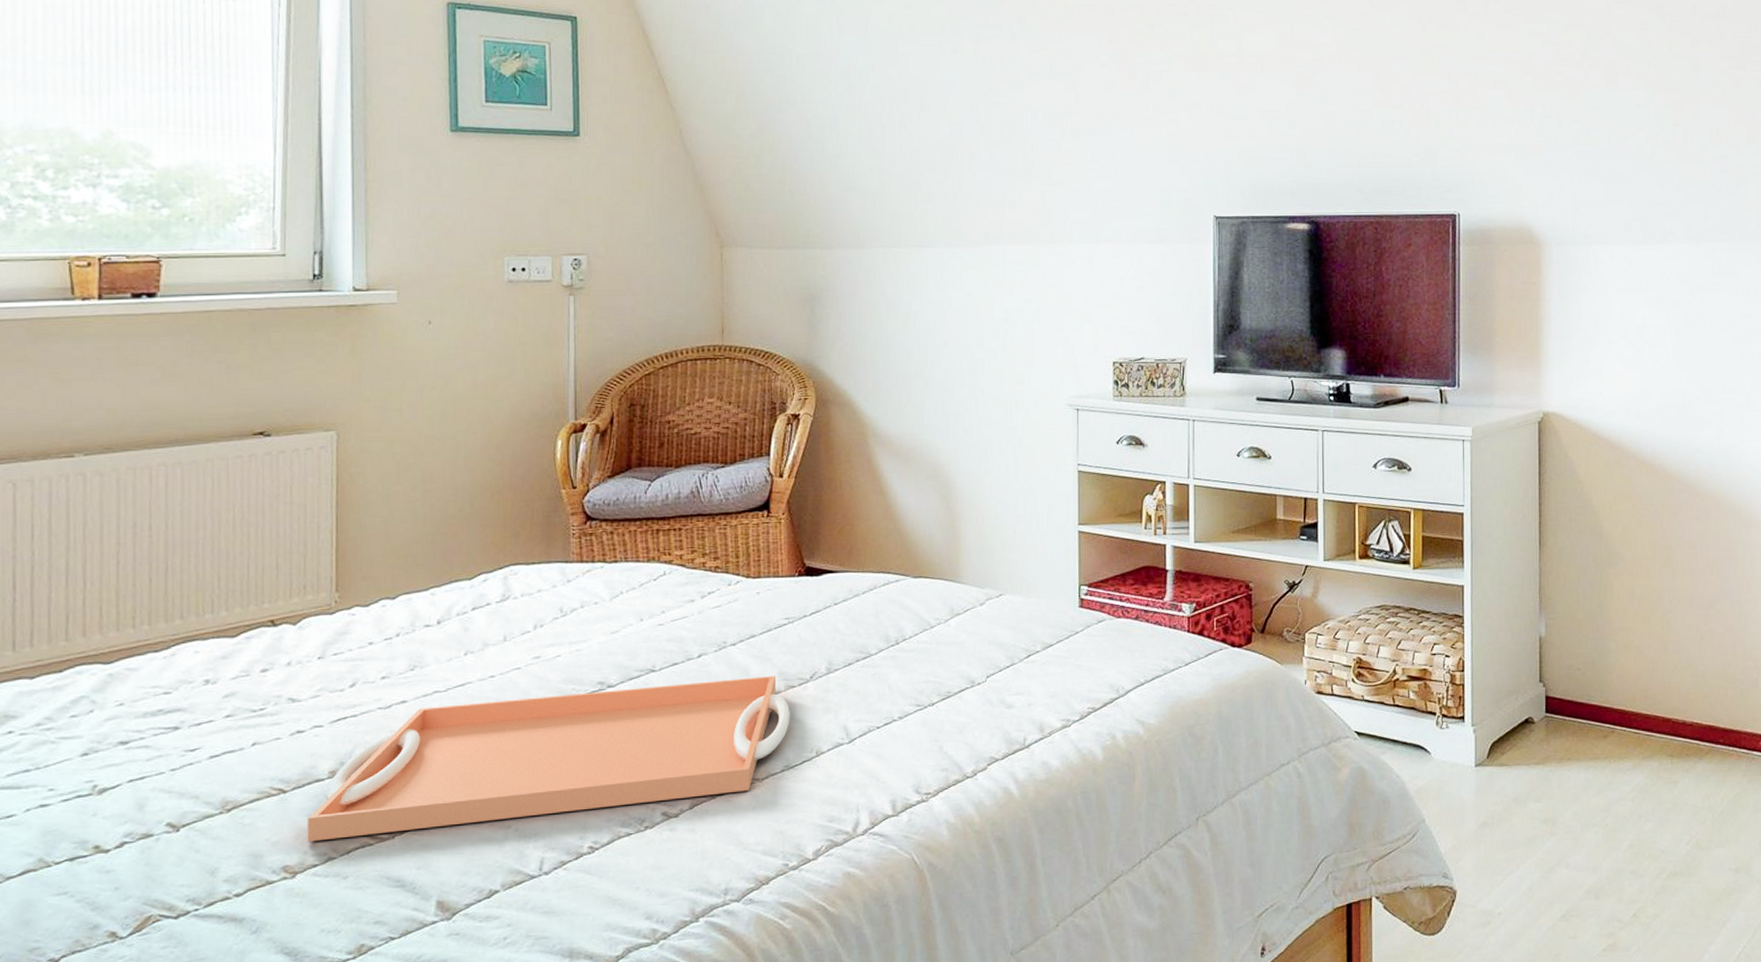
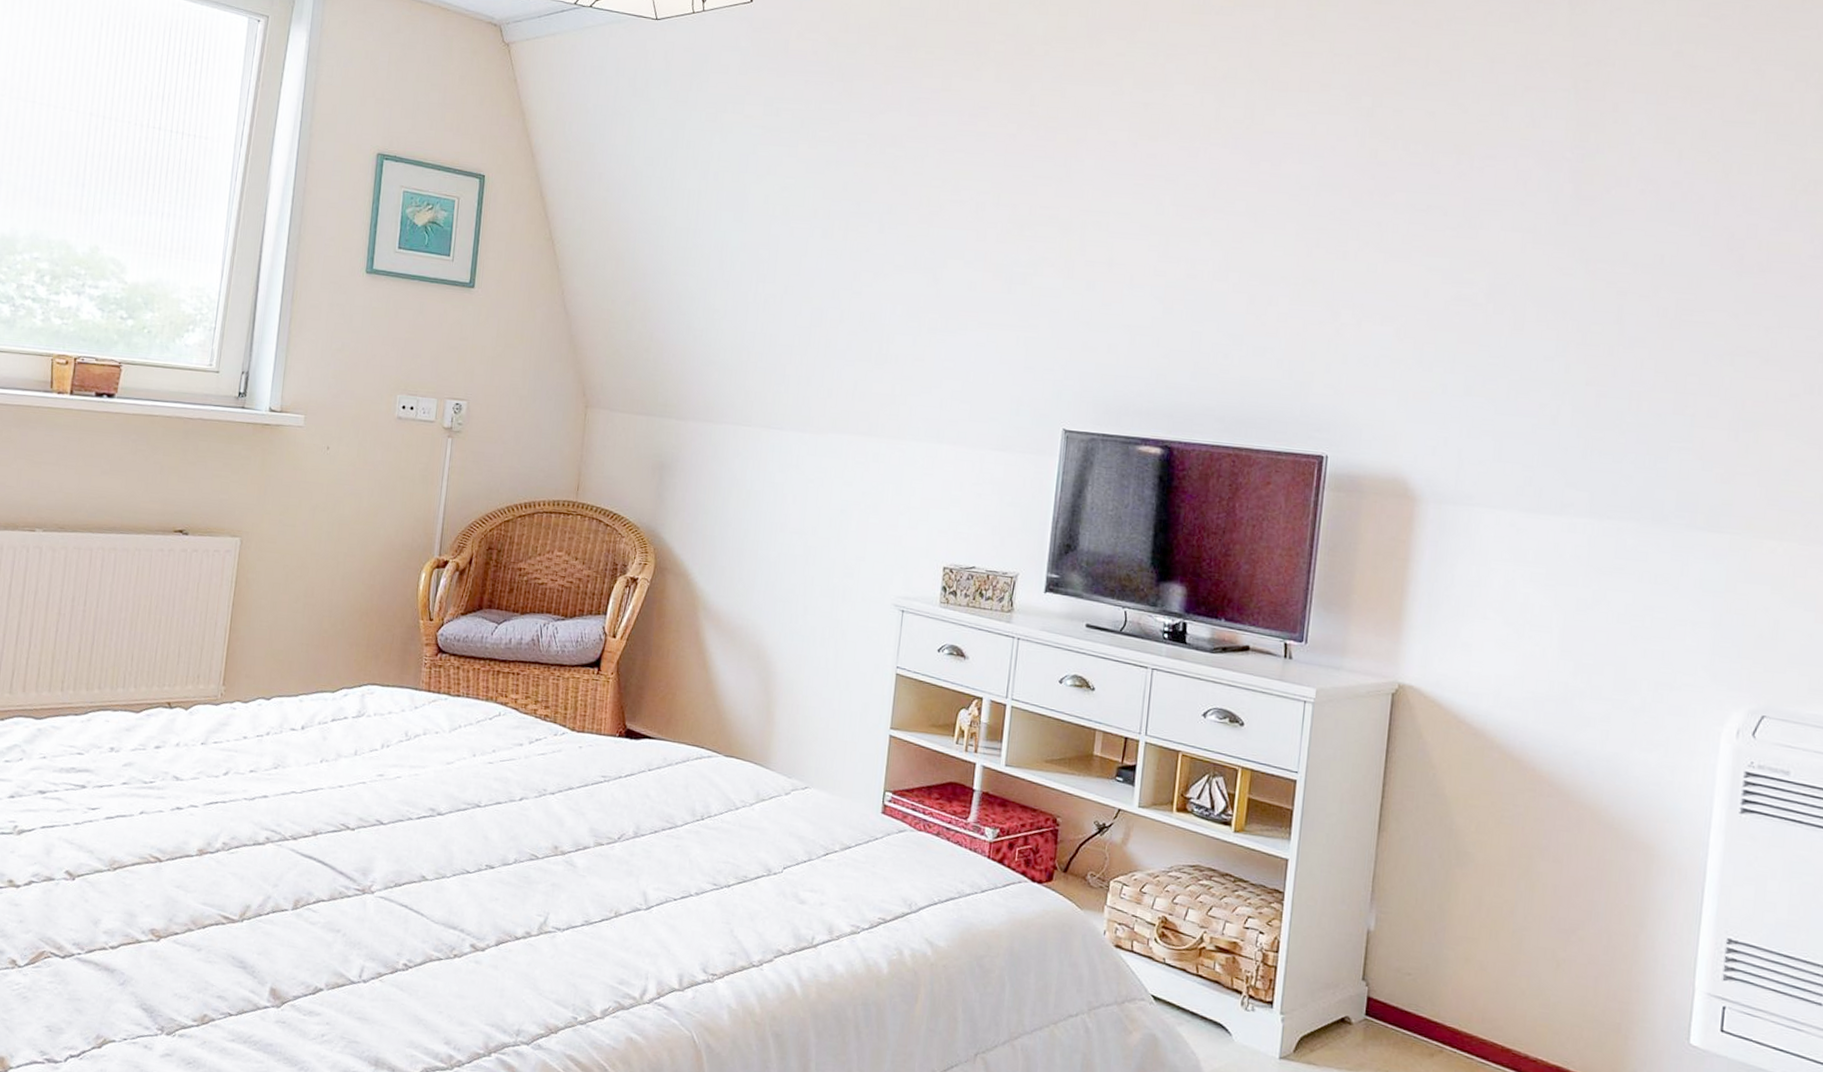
serving tray: present [307,676,790,842] -> none [173,805,596,939]

